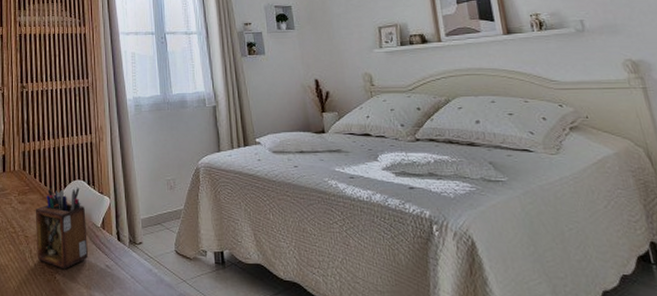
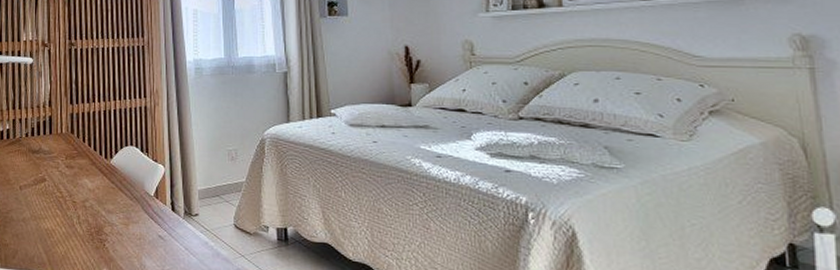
desk organizer: present [35,186,88,270] -> none [83,151,139,238]

